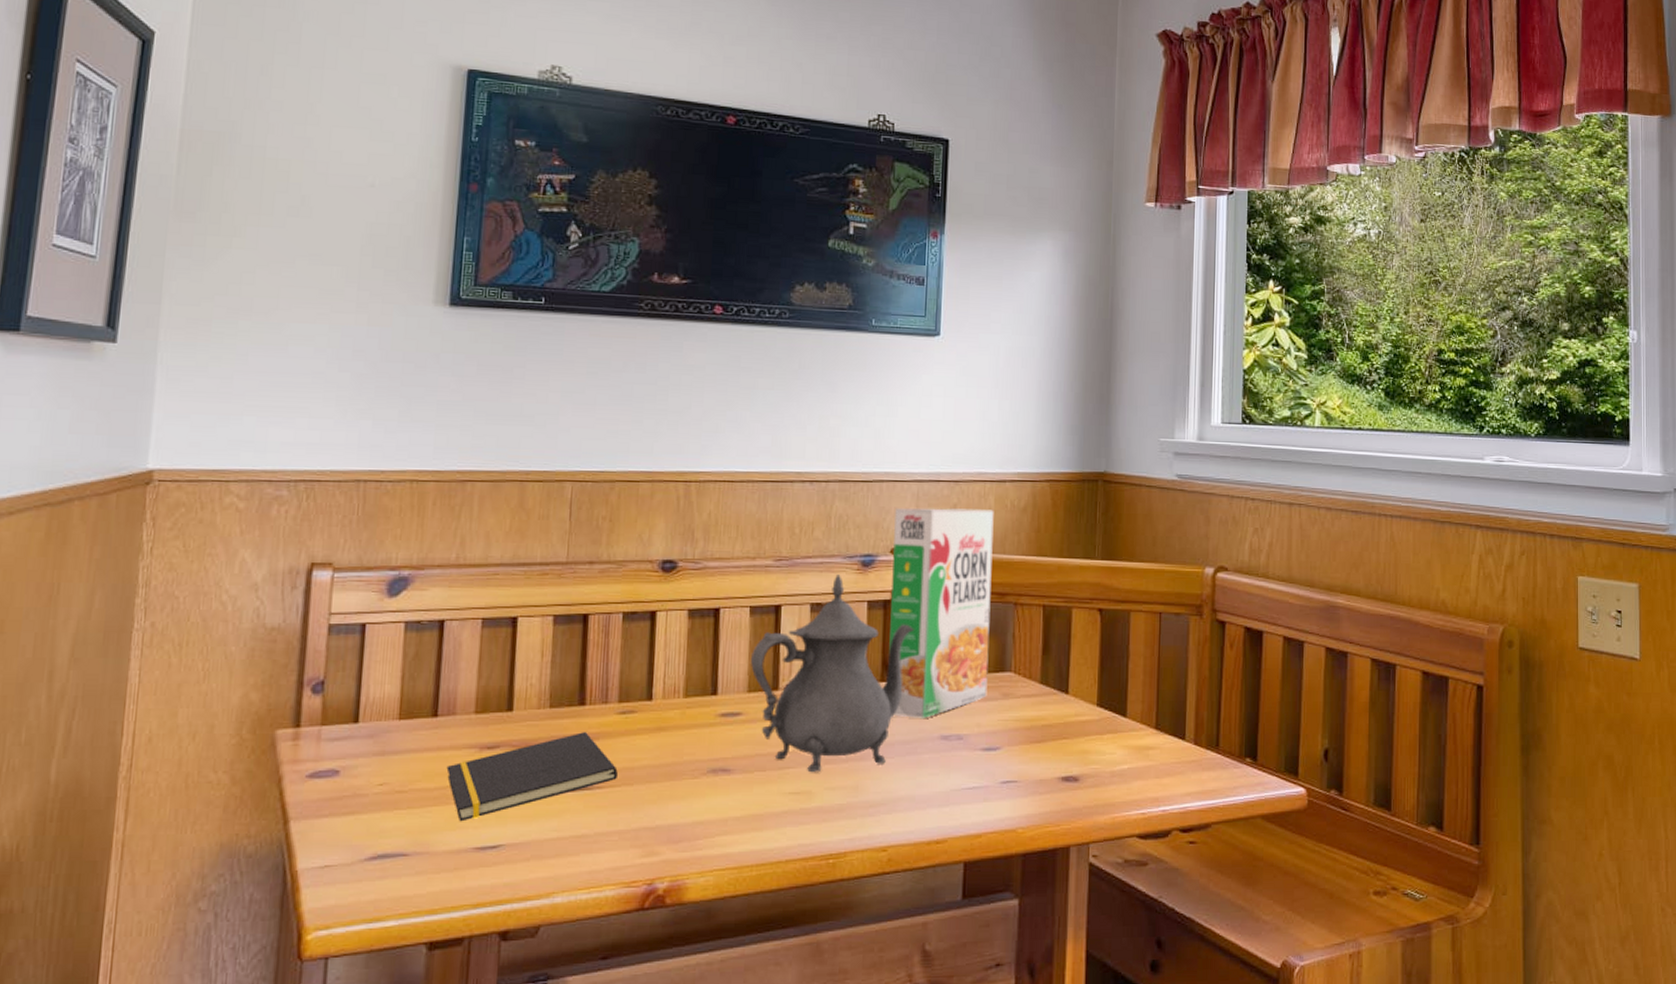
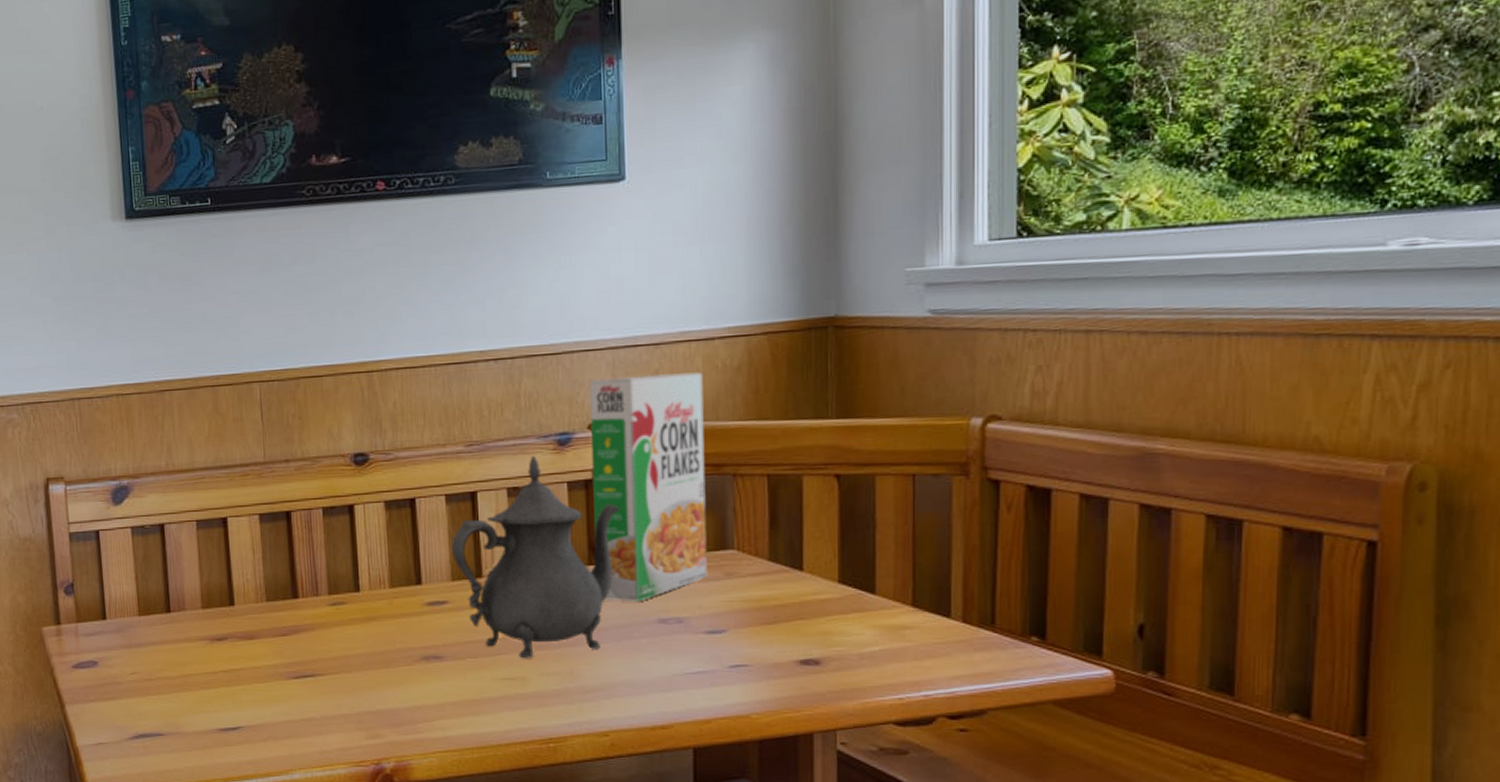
notepad: present [446,732,618,822] -> none [184,623,336,706]

